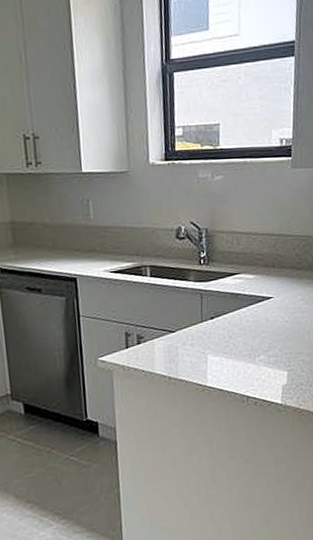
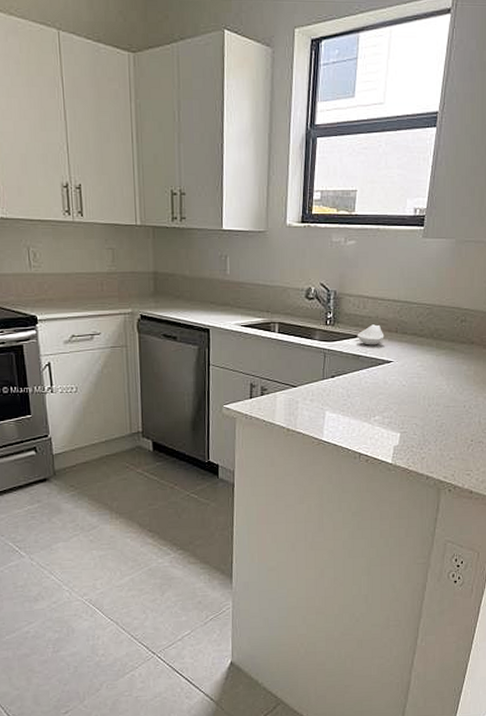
spoon rest: none [233,260,262,283] -> present [357,324,385,346]

